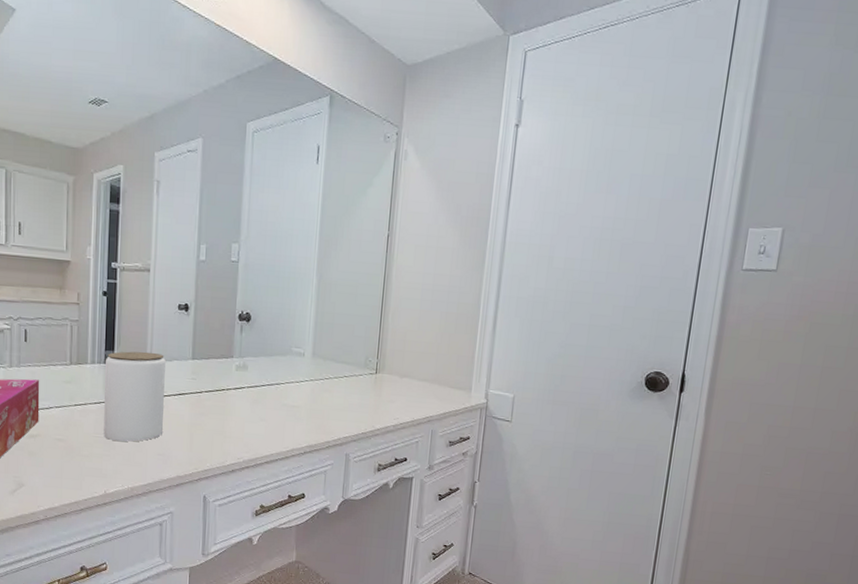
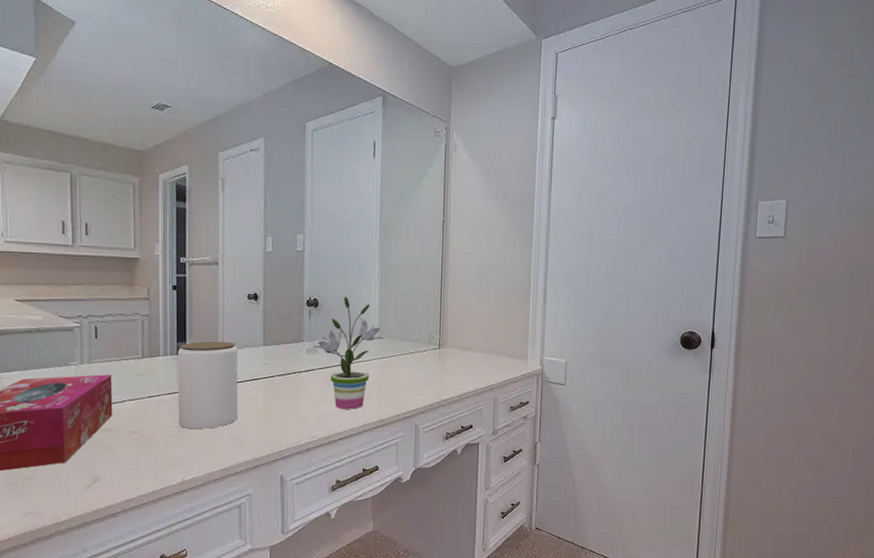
potted plant: none [243,311,318,432] -> present [313,296,385,409]

